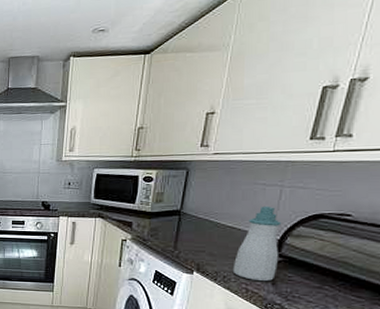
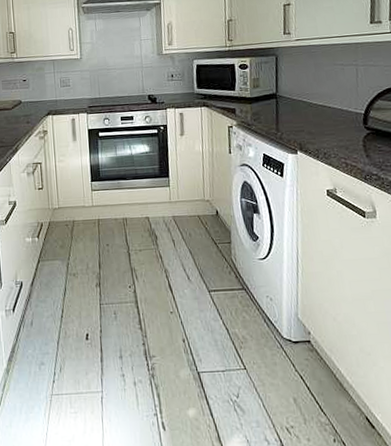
soap bottle: present [232,206,282,282] -> none [330,83,368,155]

